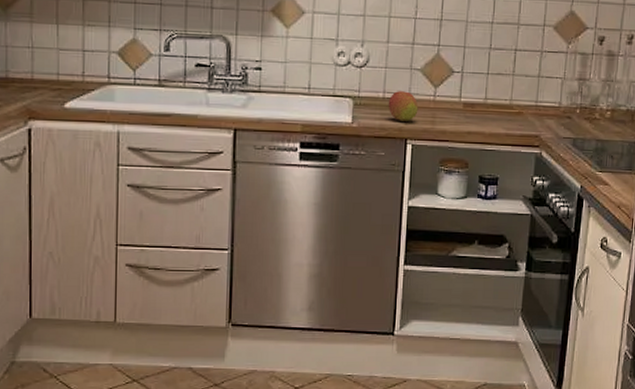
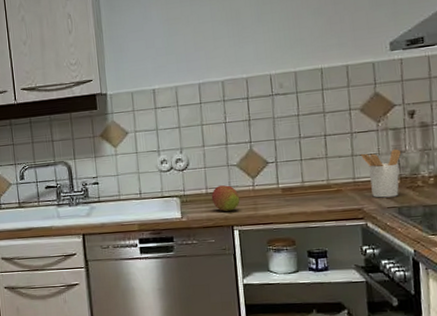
utensil holder: none [547,75,586,127] -> present [361,149,402,198]

